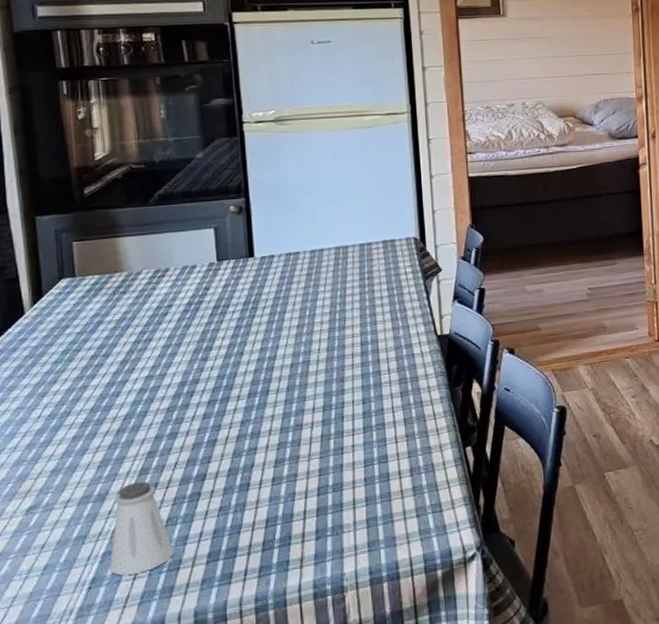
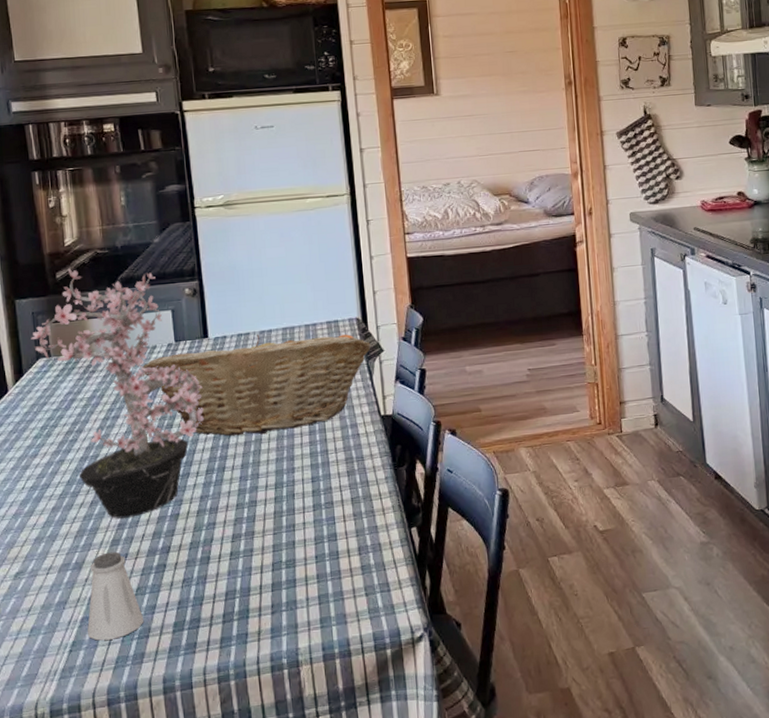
potted plant: none [53,183,247,447] -> present [31,268,204,519]
fruit basket: none [180,253,429,358] -> present [142,334,371,436]

